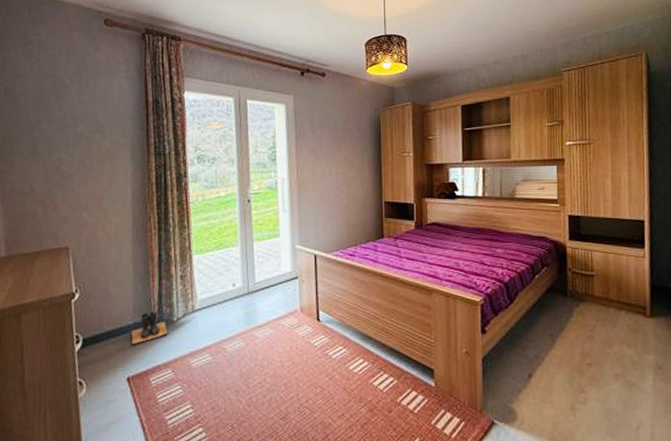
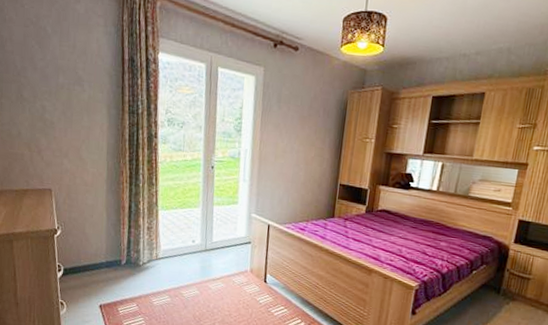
boots: present [131,310,168,345] -> none [103,253,135,280]

